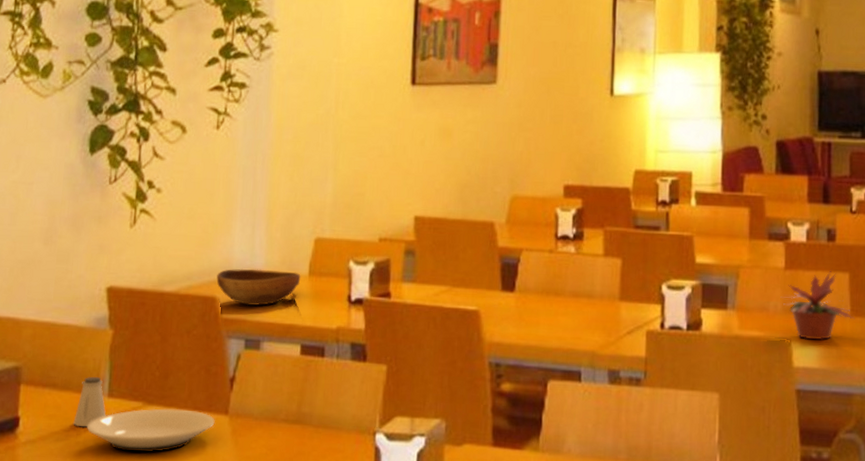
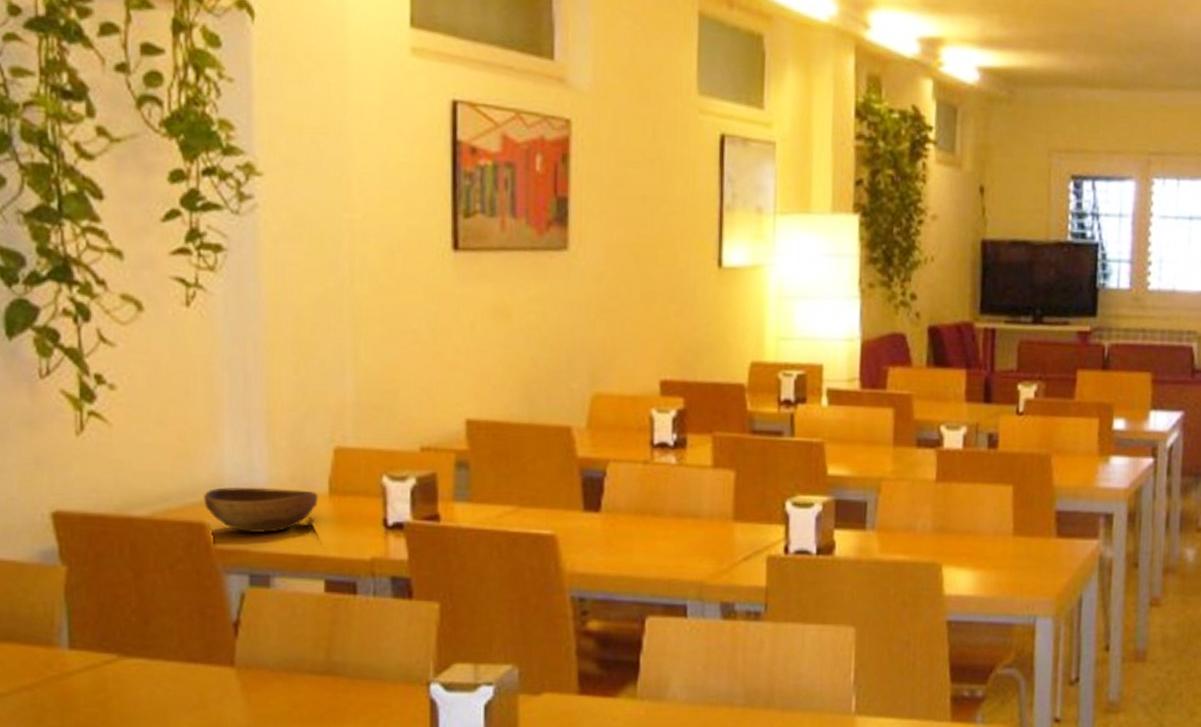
saltshaker: present [73,377,106,427] -> none [24,625,69,687]
plate: present [87,408,215,453] -> none [44,661,218,715]
potted plant: present [780,269,854,341] -> none [930,481,1018,564]

